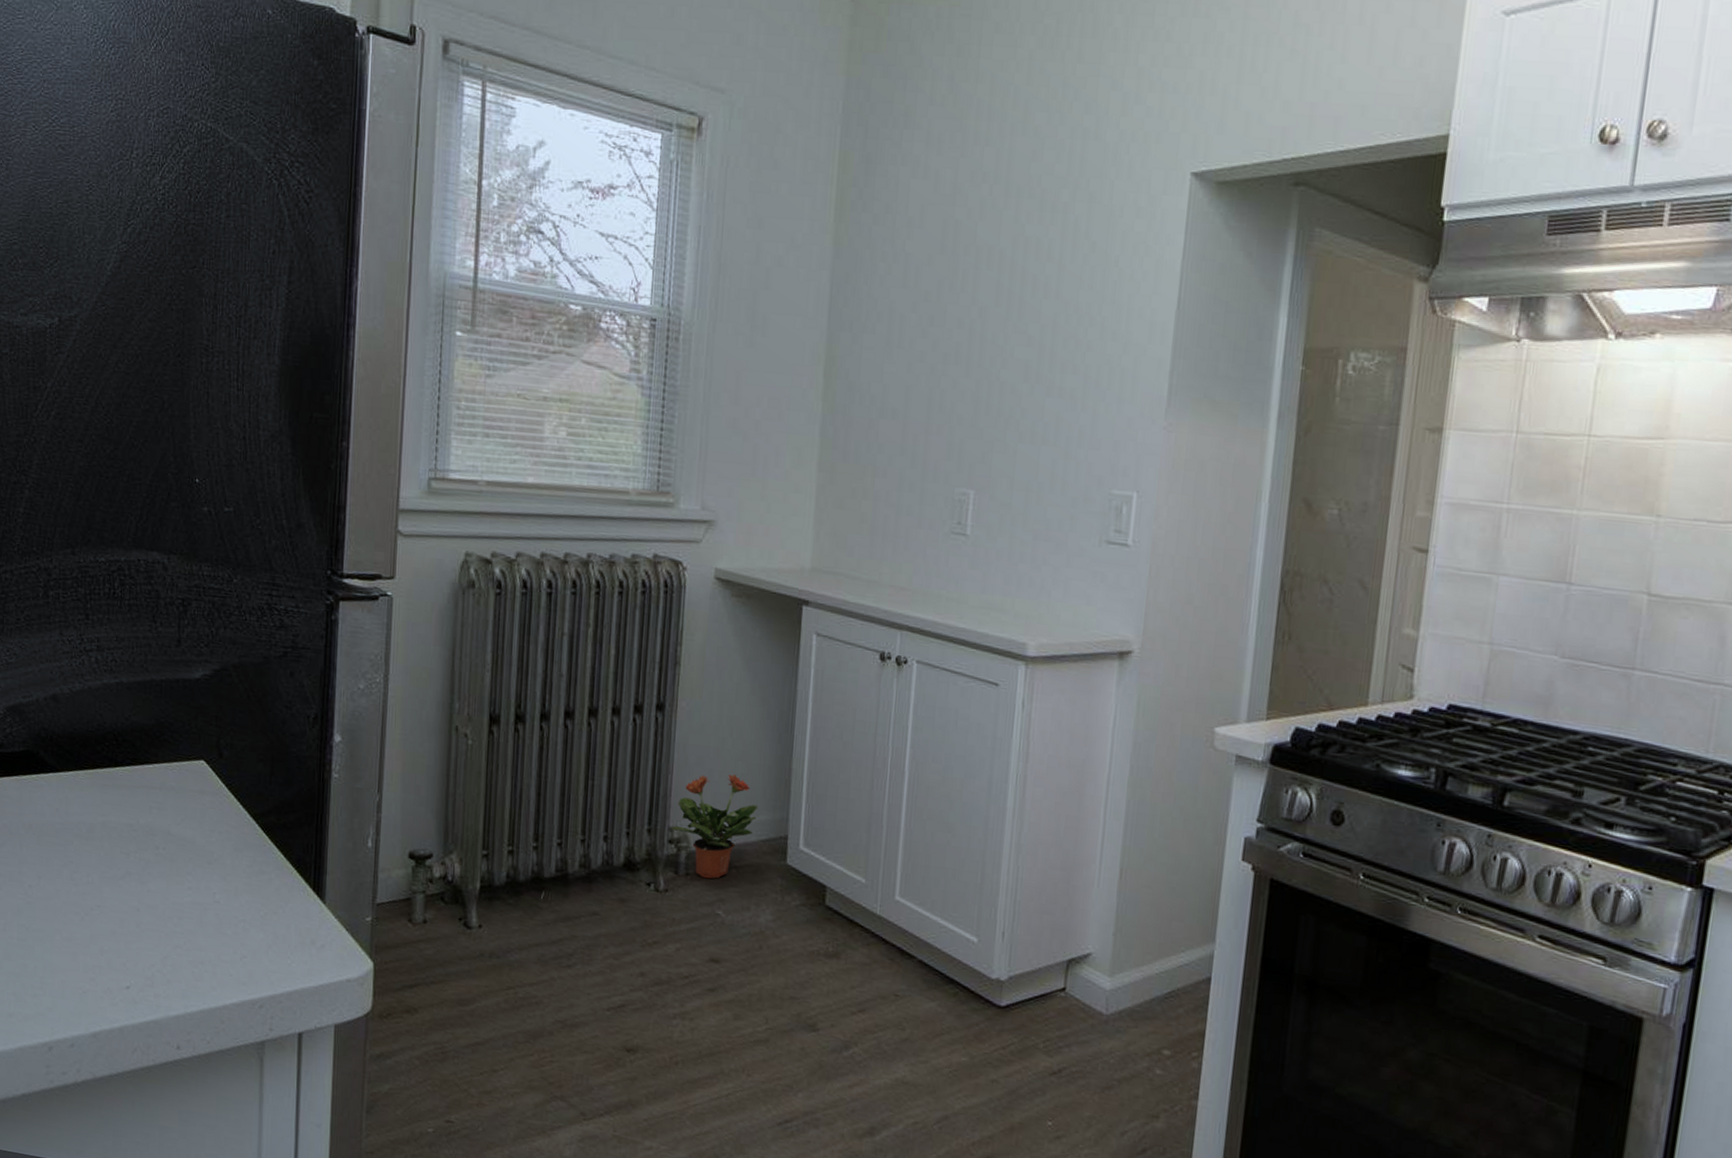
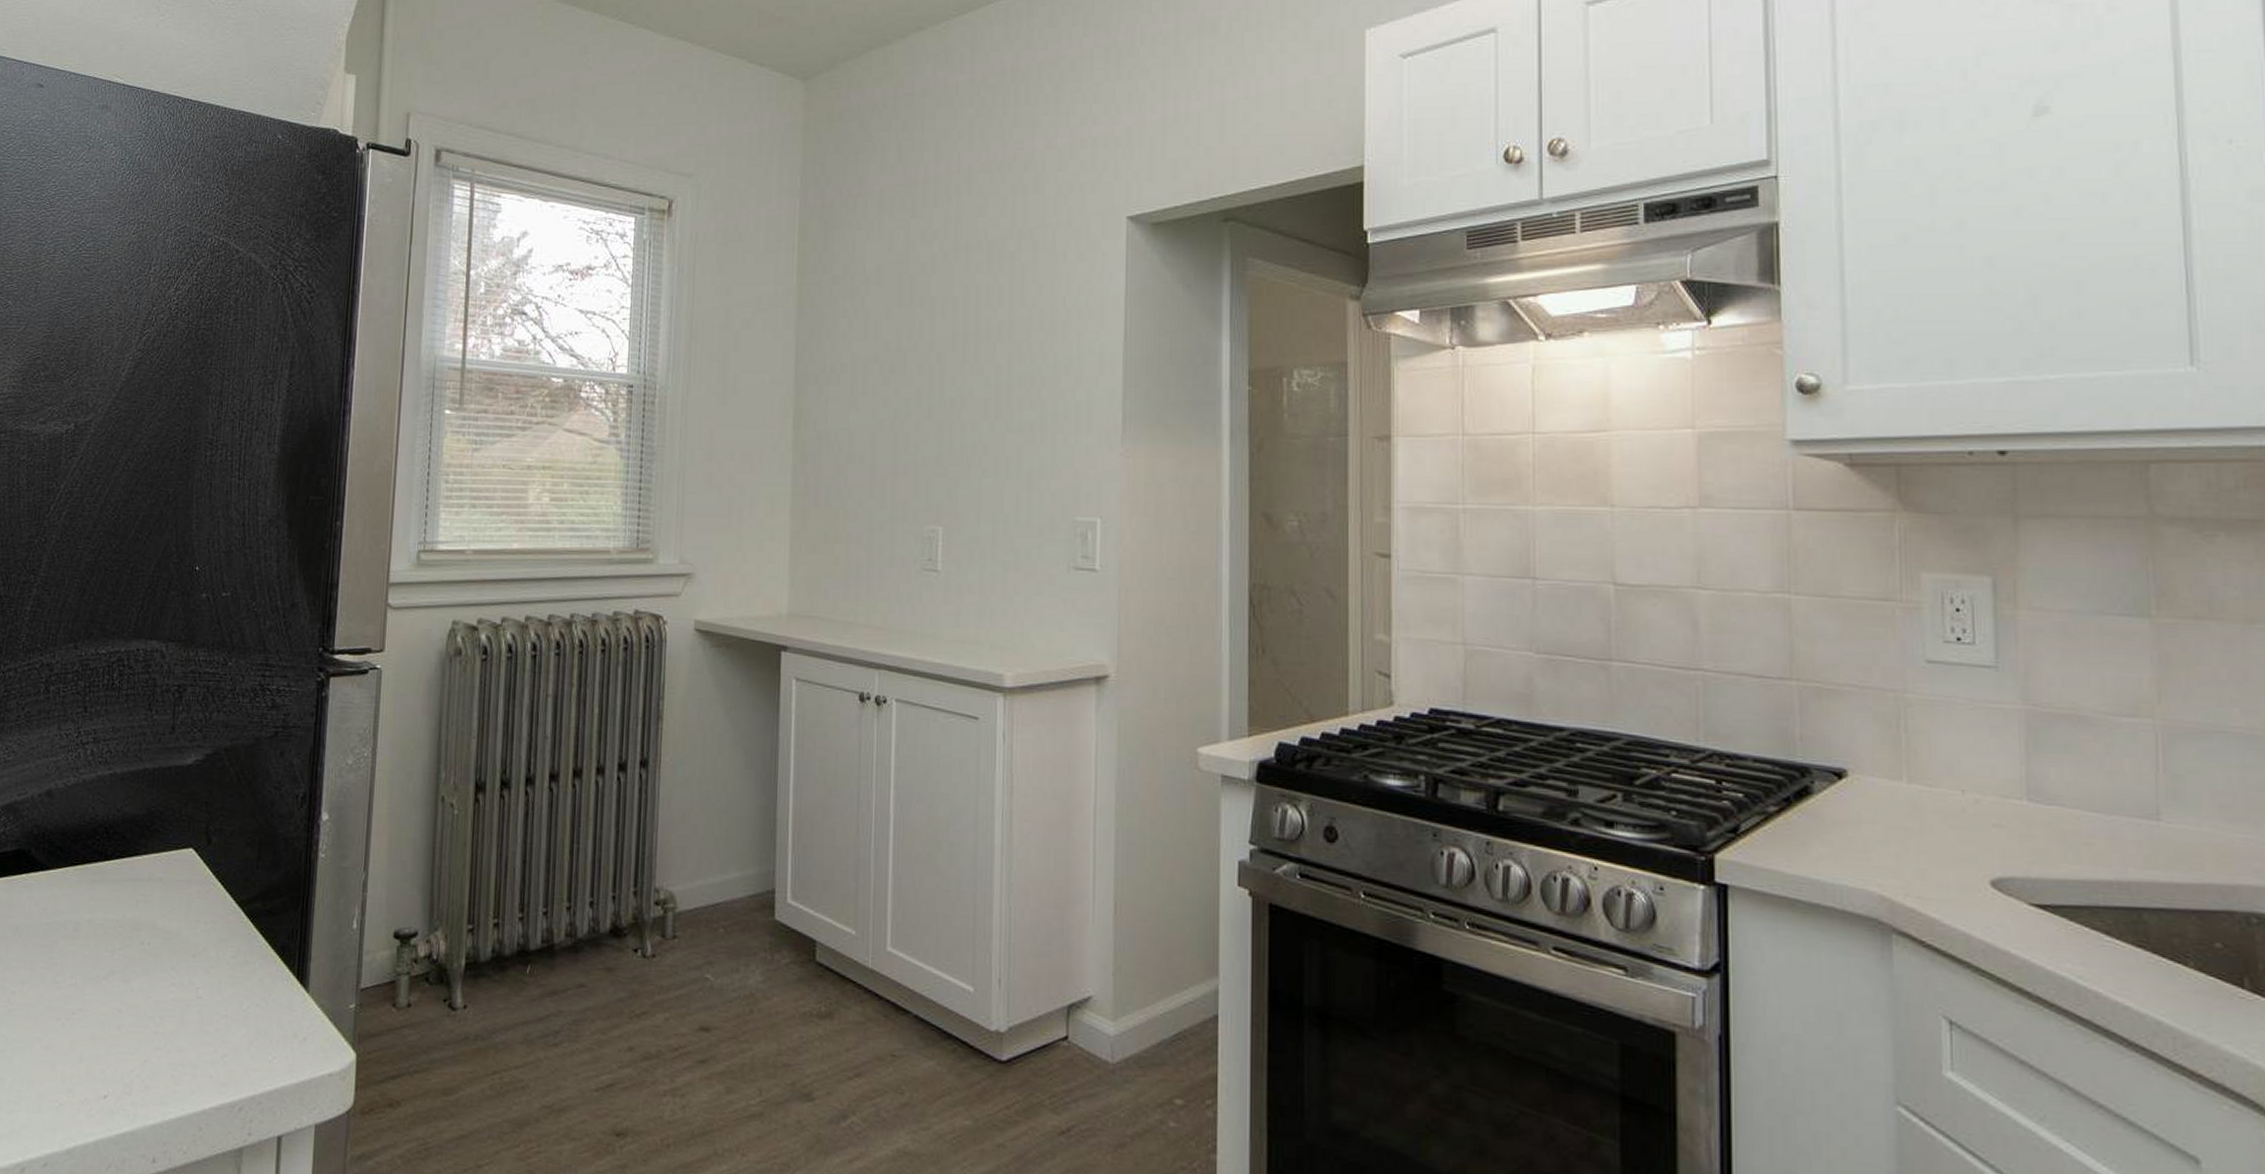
potted plant: present [671,774,759,879] -> none [657,828,745,941]

